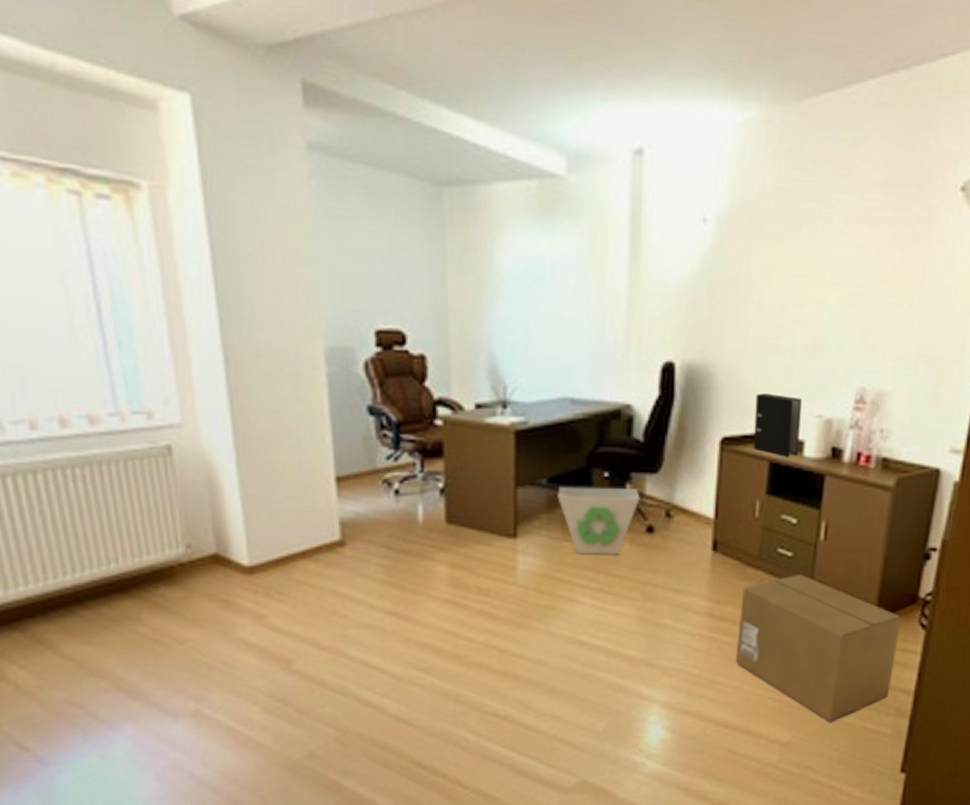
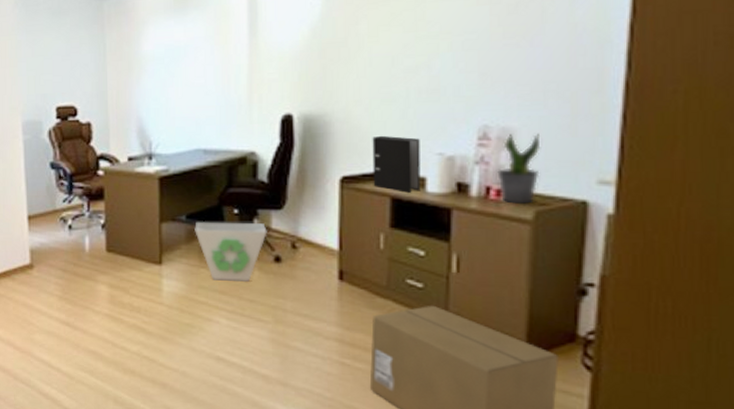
potted plant: none [868,398,908,471] -> present [497,133,541,204]

